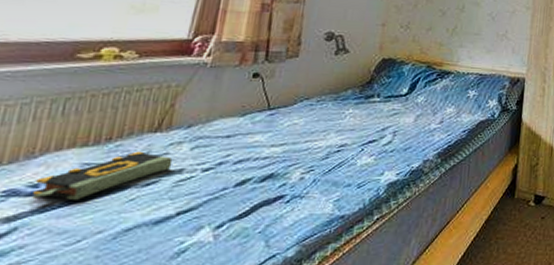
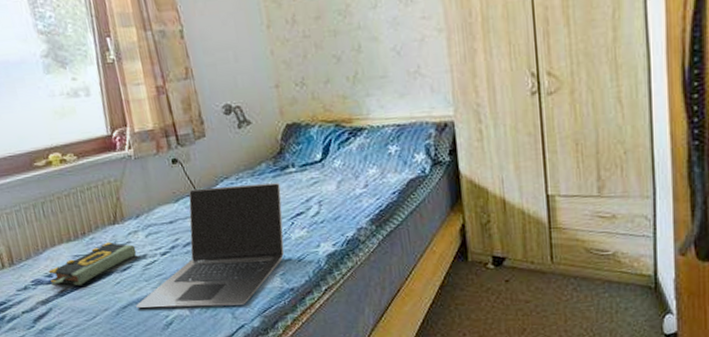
laptop: none [145,105,360,232] -> present [136,183,285,308]

